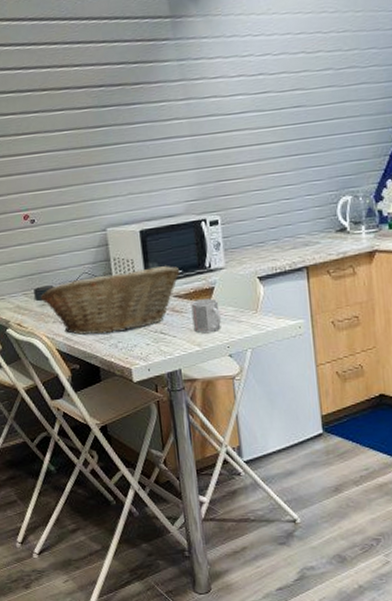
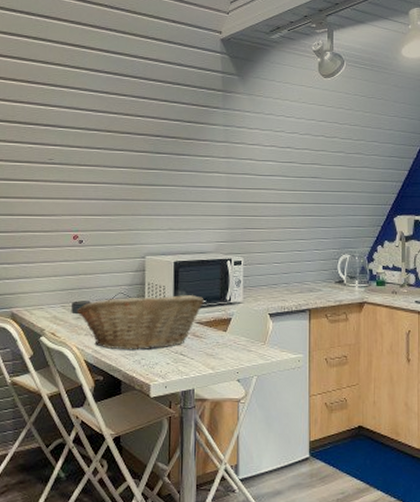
mug: present [191,298,221,334] -> none [209,328,234,359]

